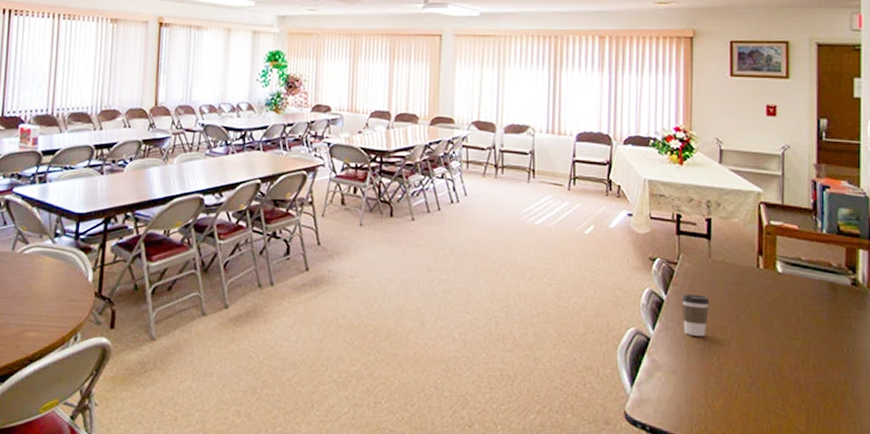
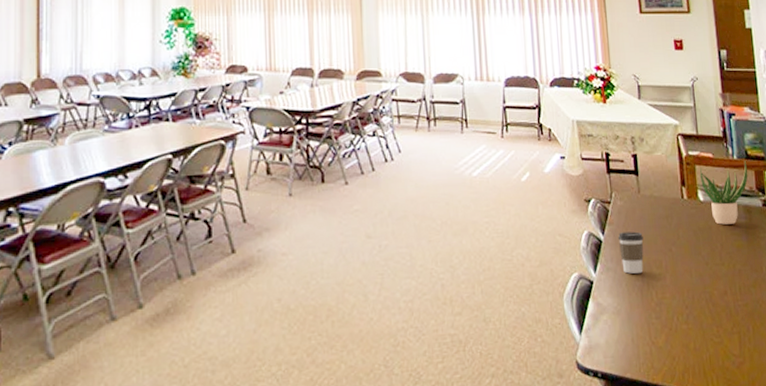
potted plant: none [781,235,838,300] -> present [700,160,748,225]

